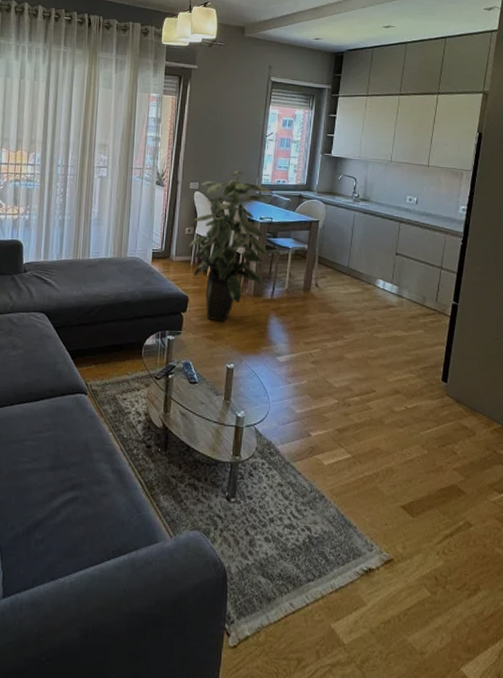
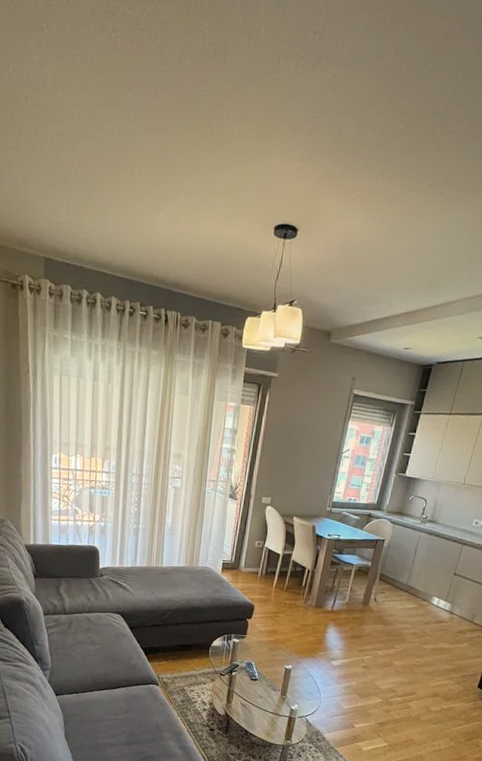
indoor plant: present [189,171,273,322] -> none [258,487,343,629]

